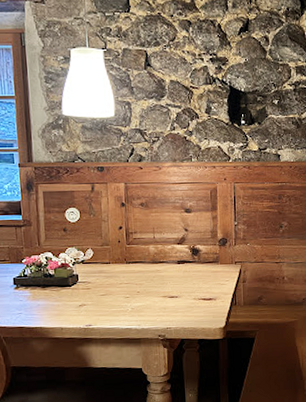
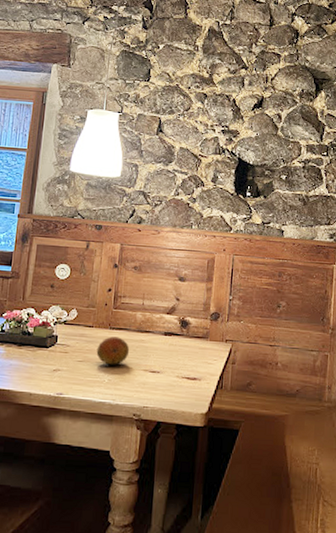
fruit: none [116,270,148,296] -> present [96,336,130,365]

